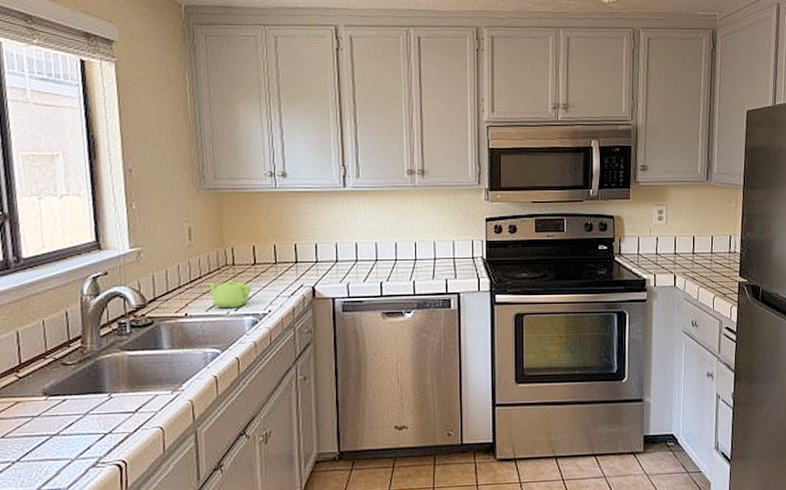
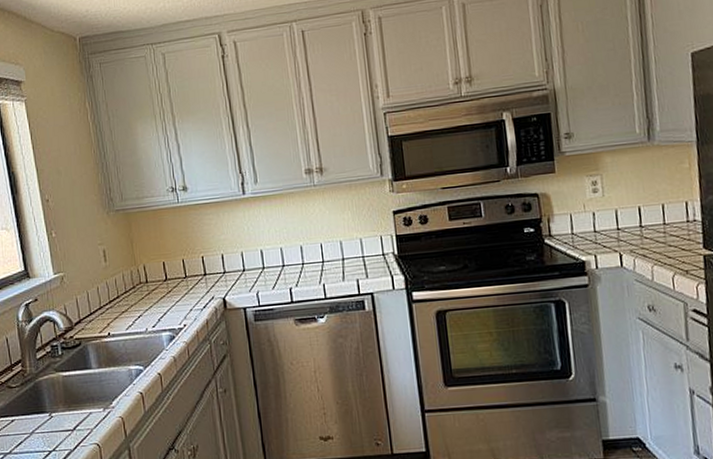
teapot: present [207,280,252,309] -> none [124,297,167,326]

